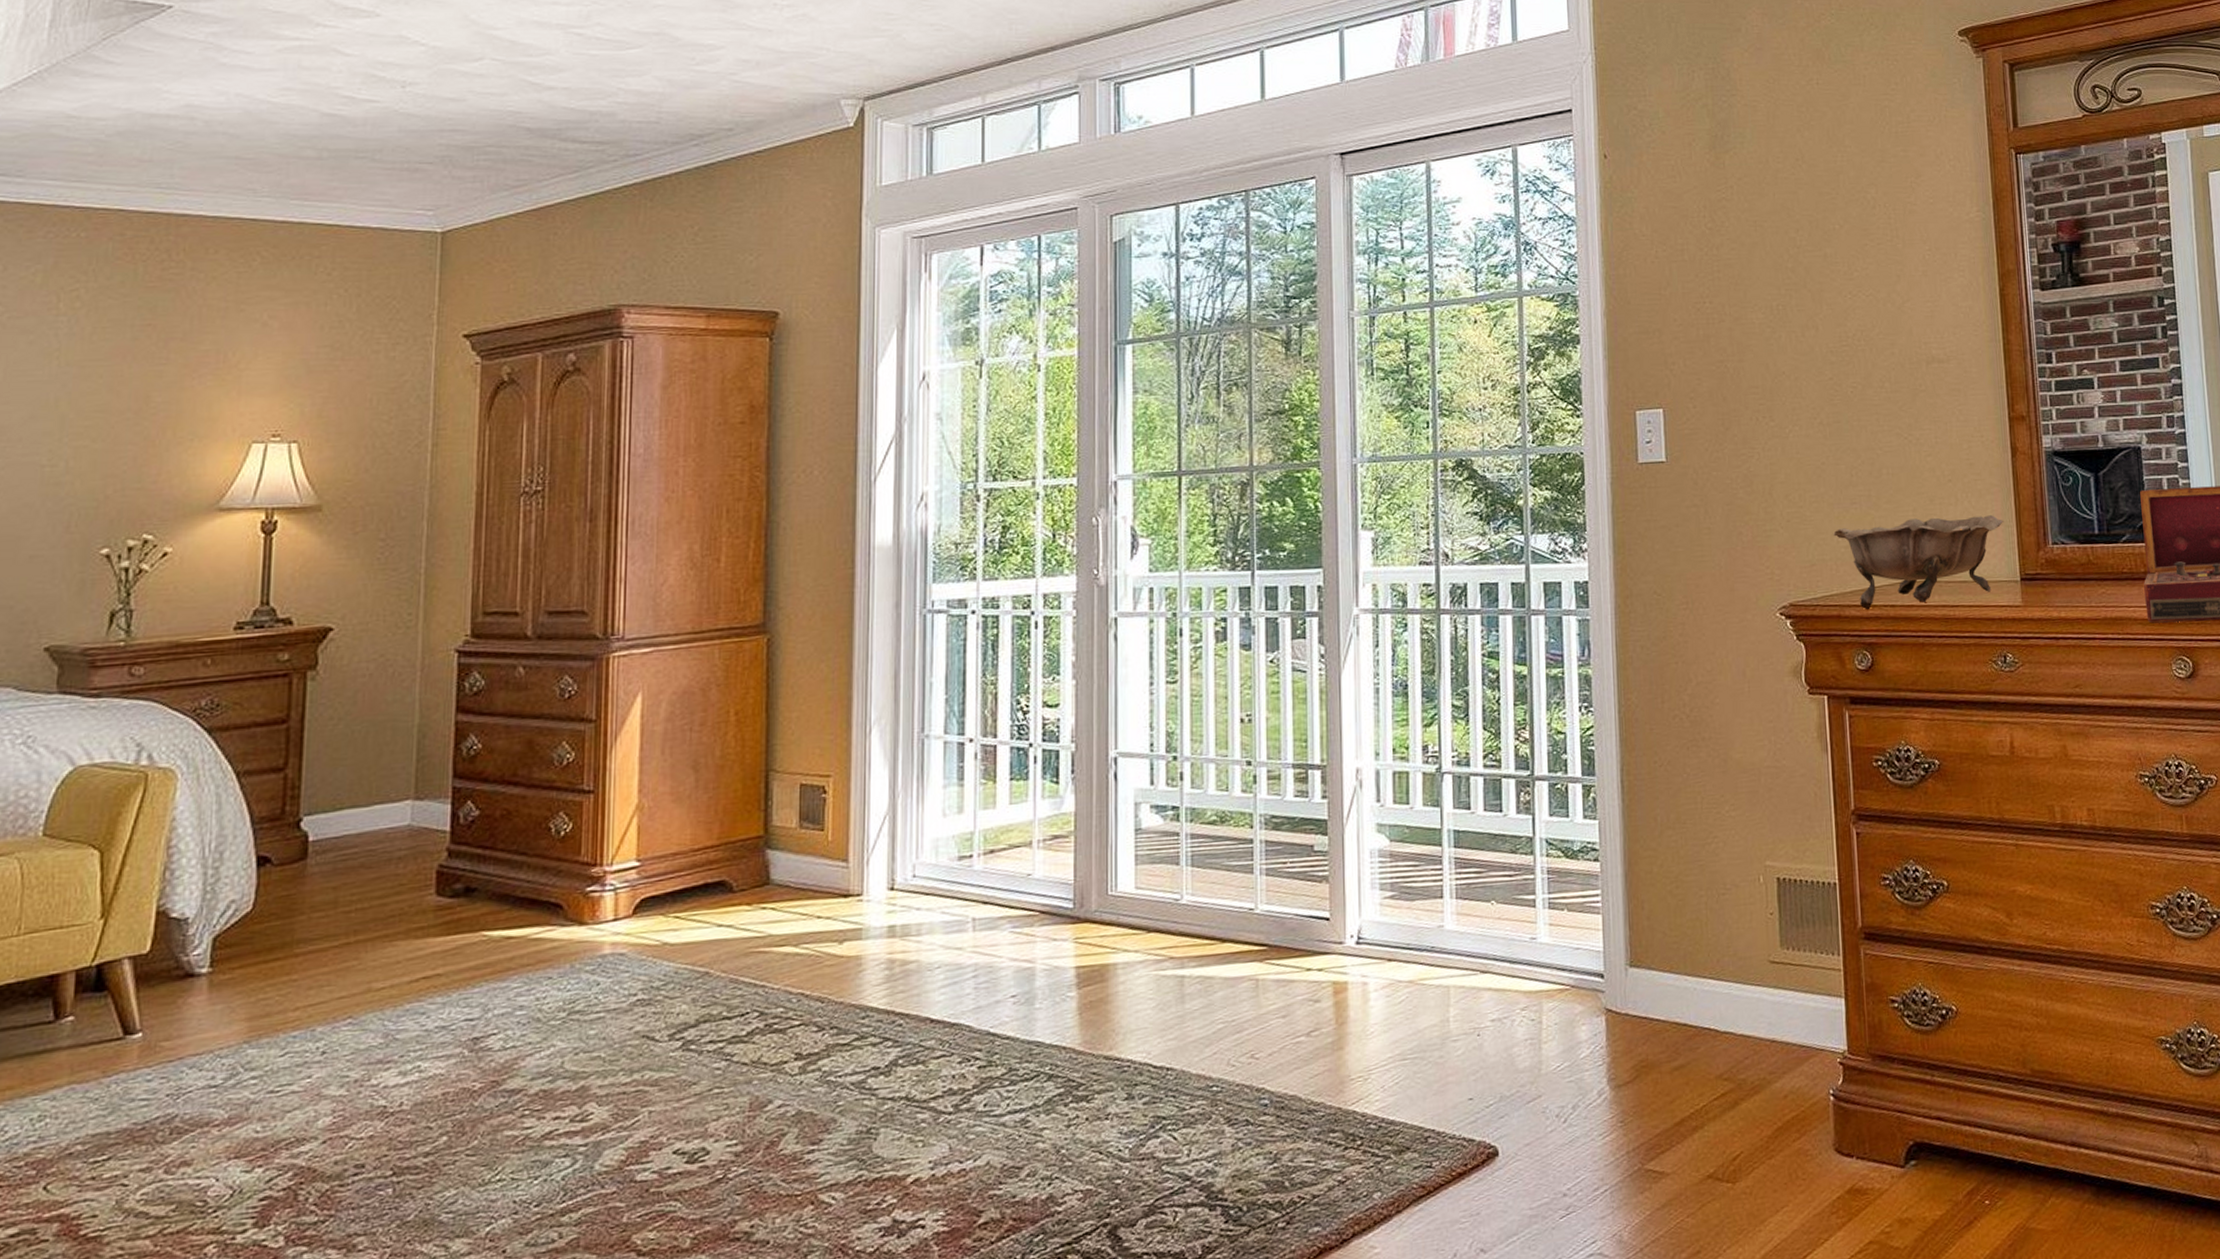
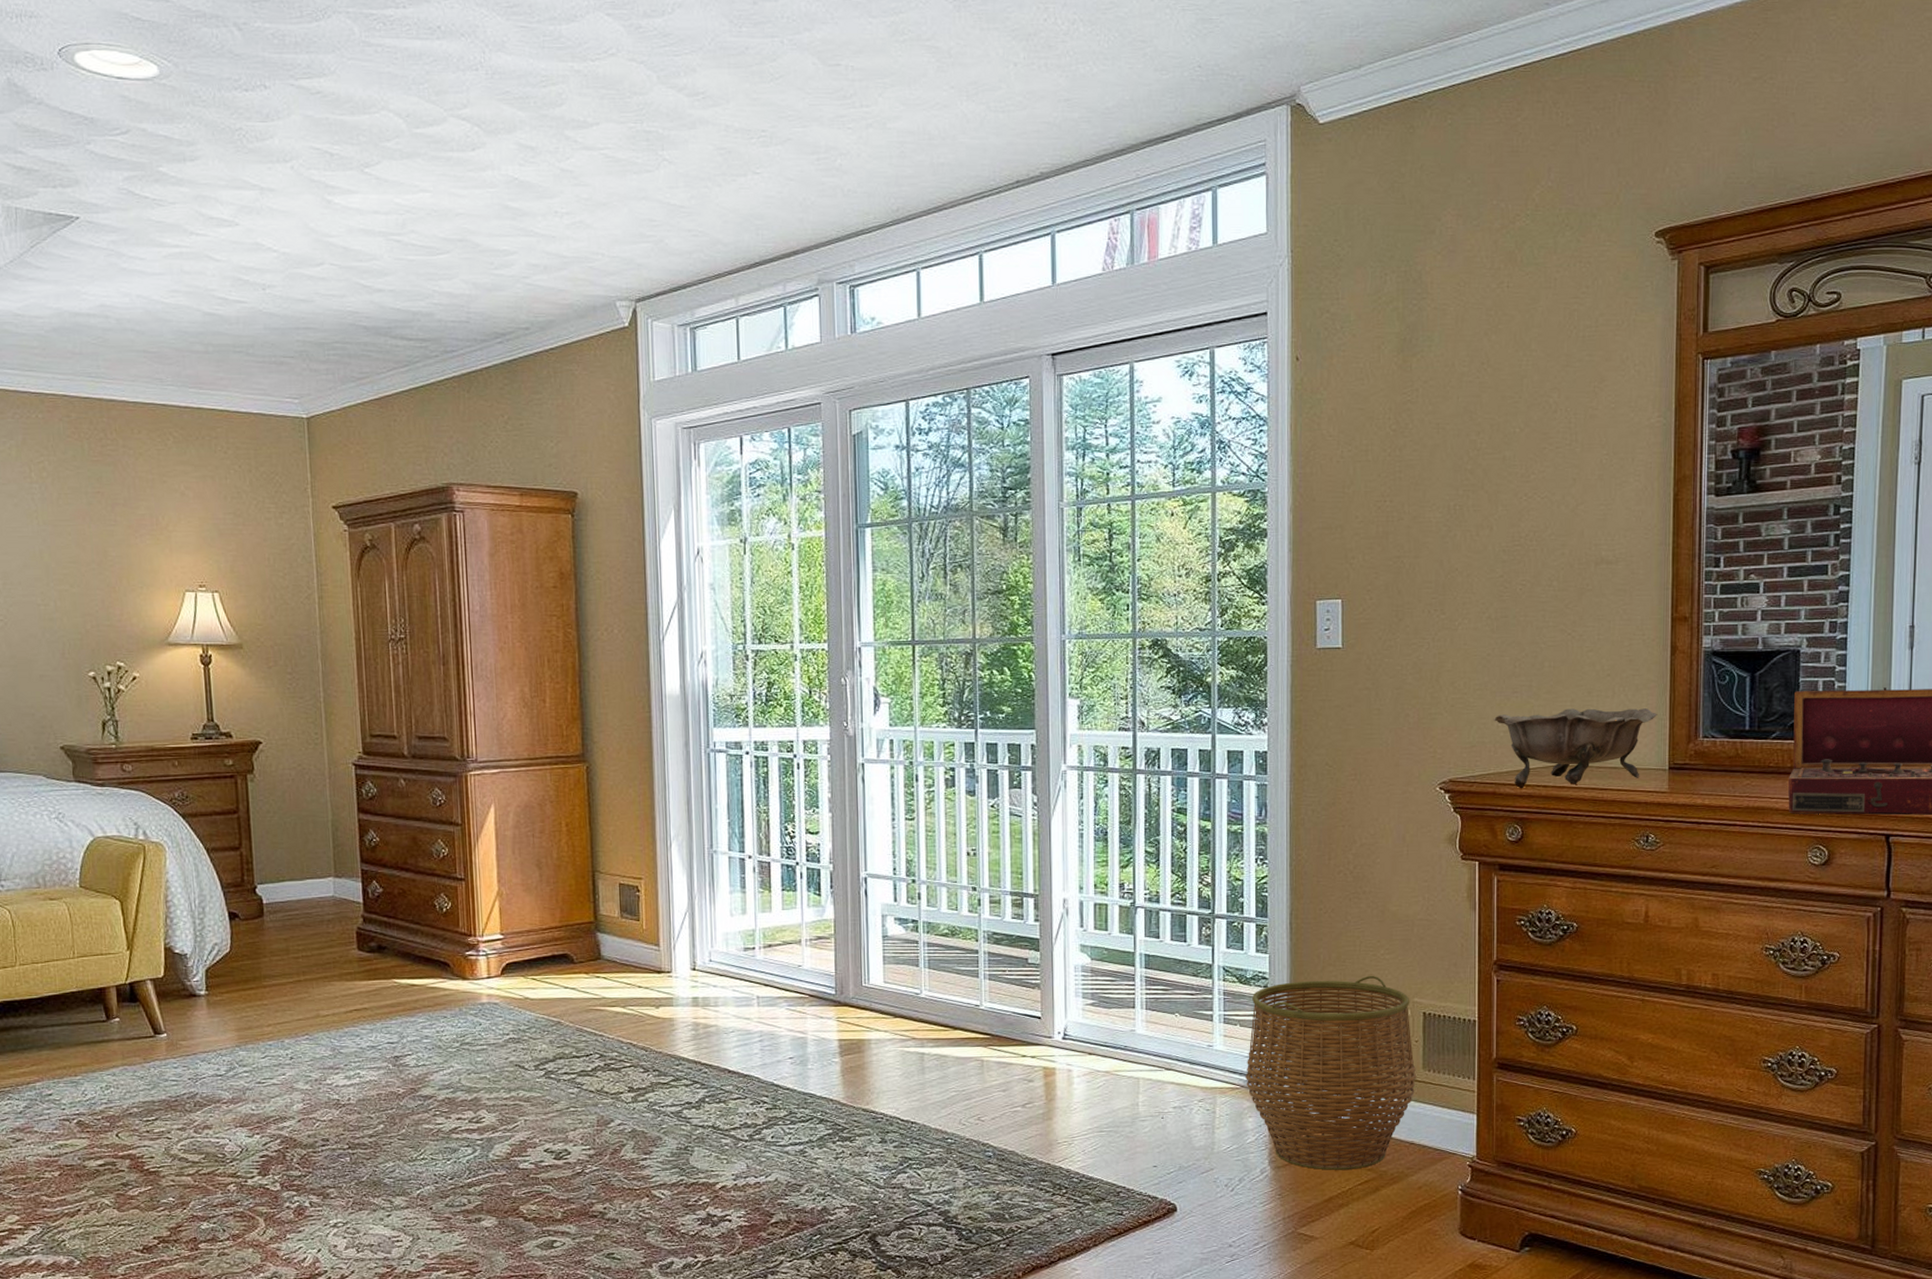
basket: none [1576,837,1775,1085] -> present [1246,975,1417,1170]

